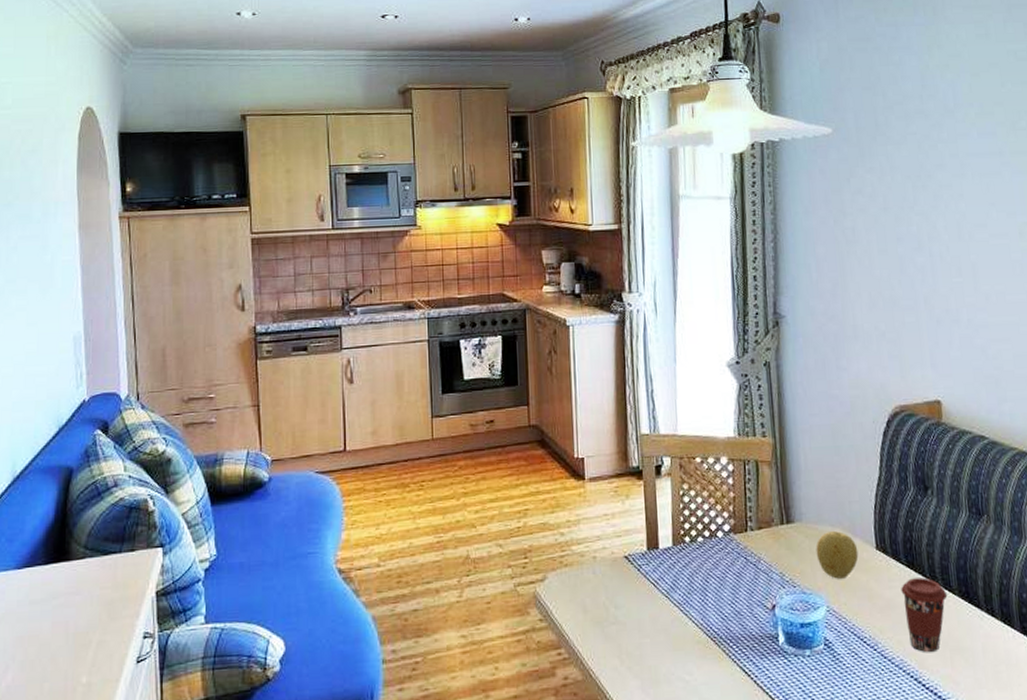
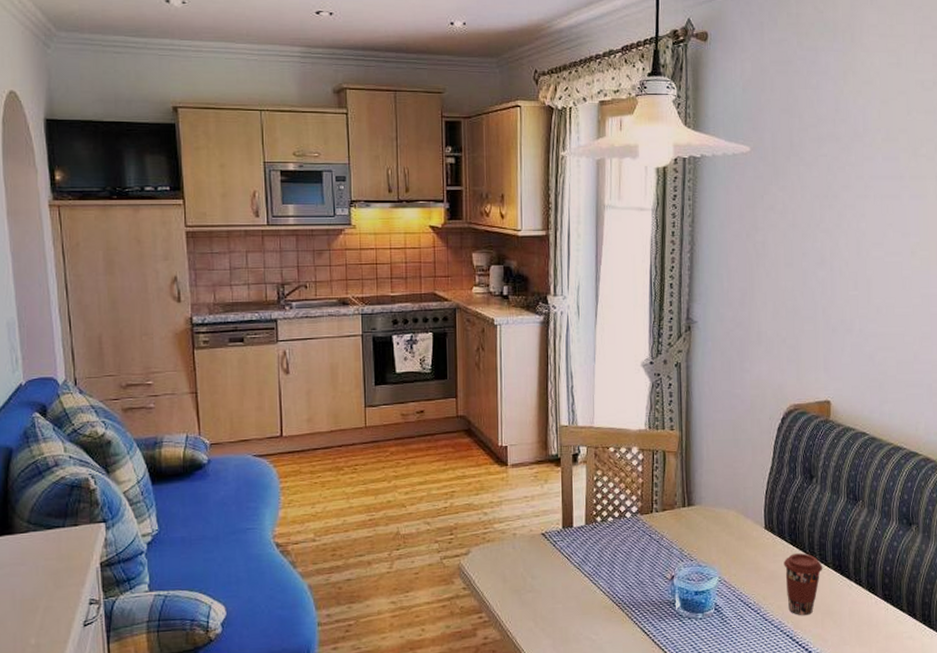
fruit: present [816,530,859,579] -> none [712,512,749,554]

